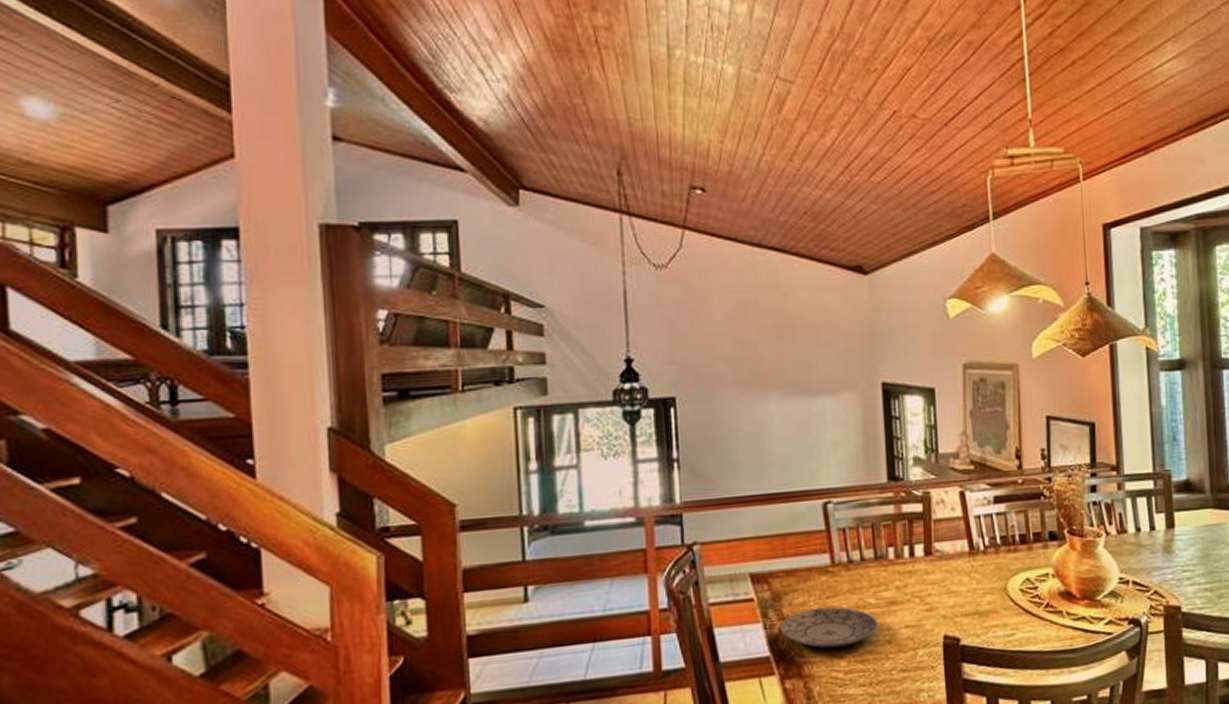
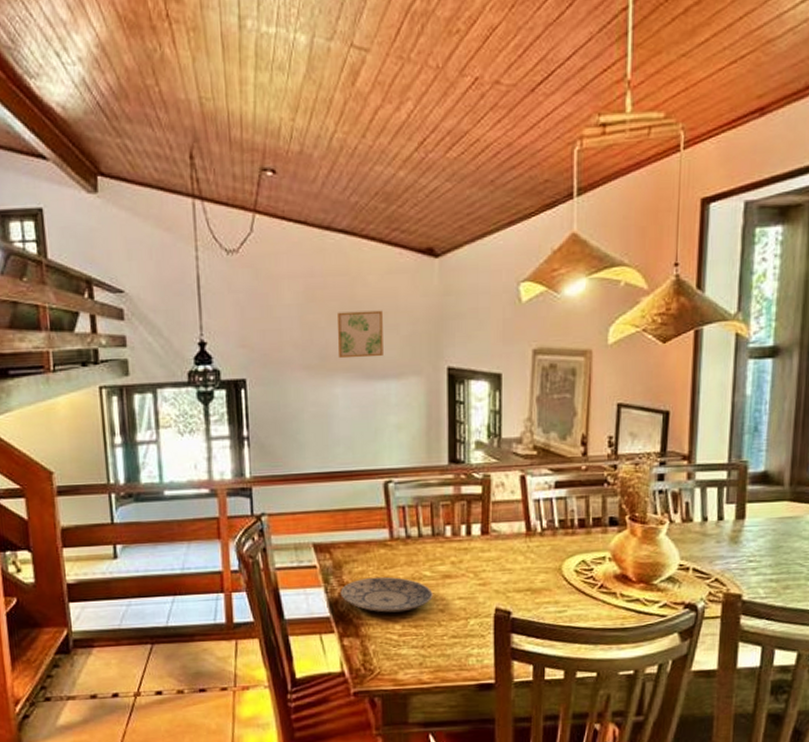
wall art: none [769,326,817,375] -> present [336,310,383,359]

